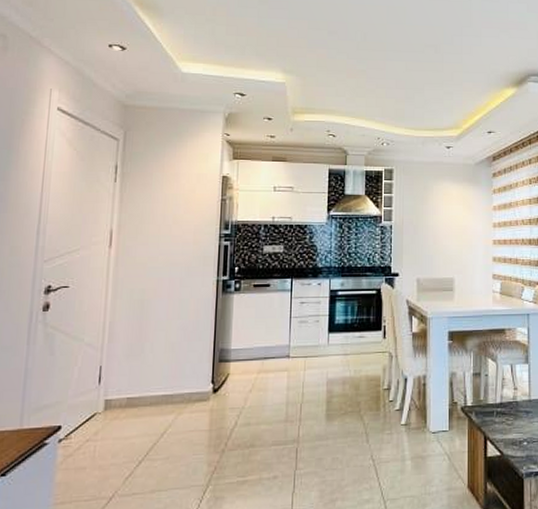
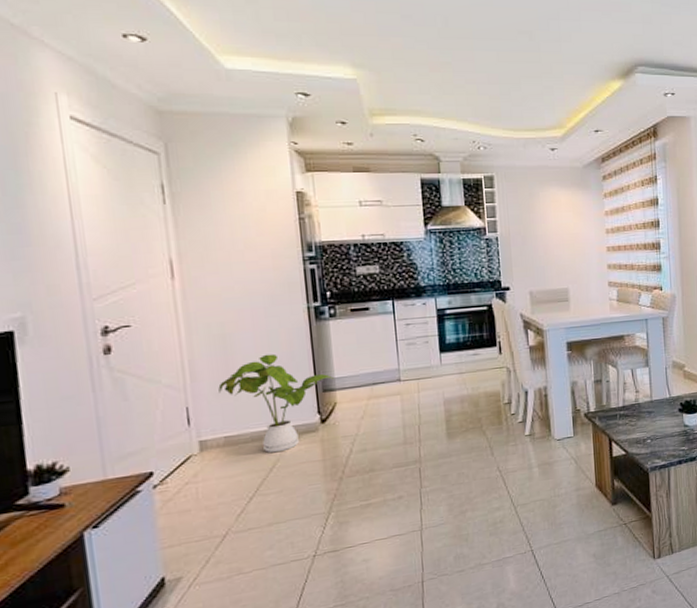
house plant: none [130,321,232,418] -> present [218,353,335,453]

